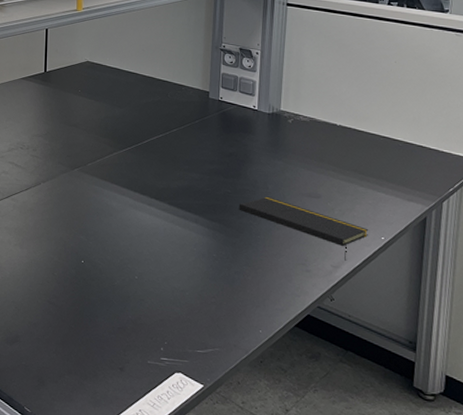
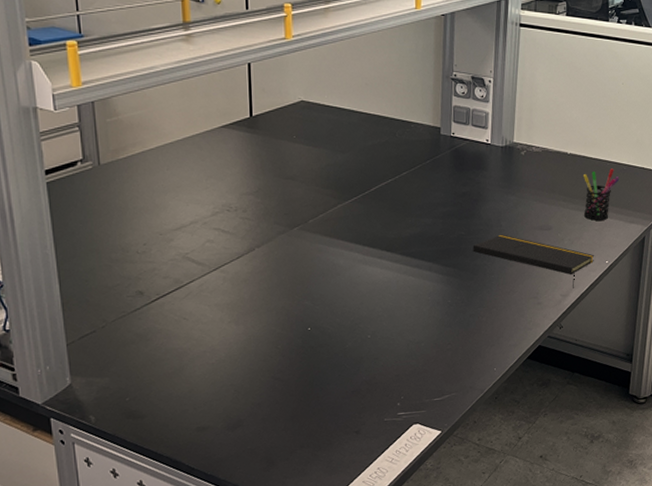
pen holder: none [353,144,394,195] -> present [583,168,619,221]

